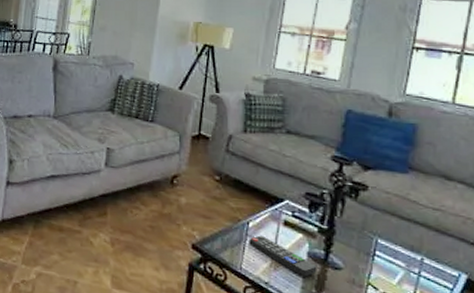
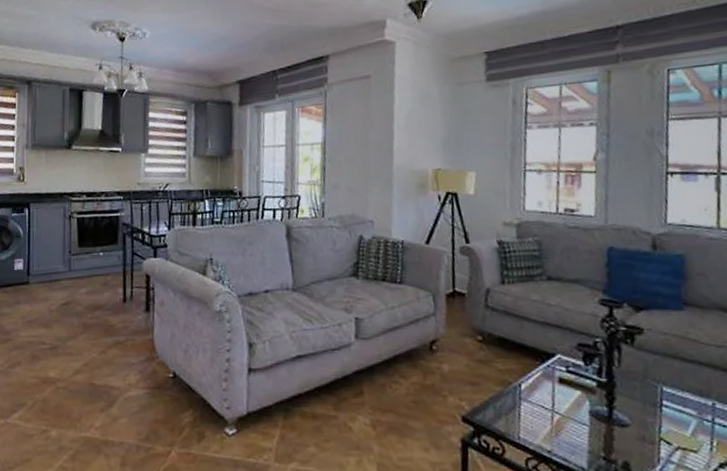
remote control: present [249,235,317,277] -> none [523,397,603,440]

